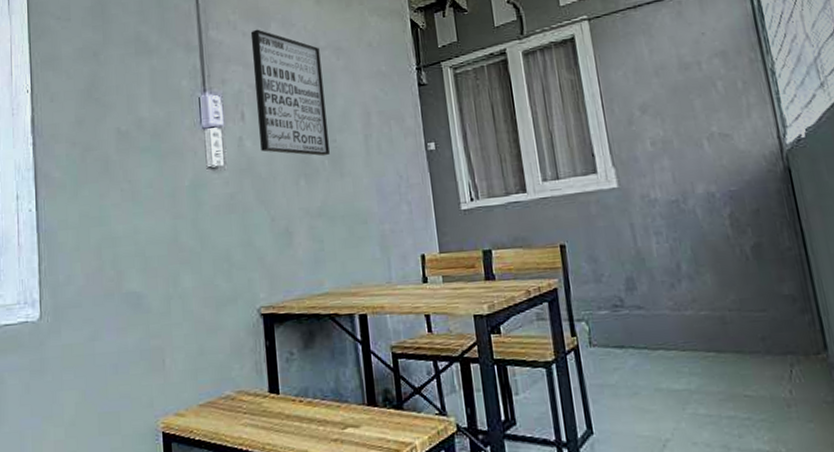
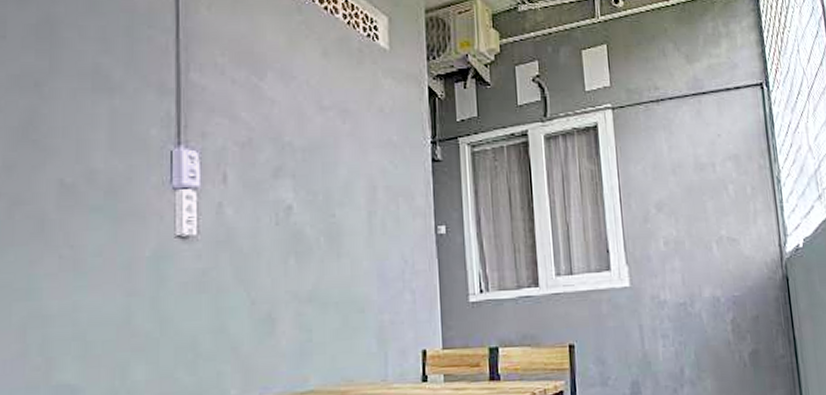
wall art: present [250,29,330,157] -> none [241,77,326,233]

